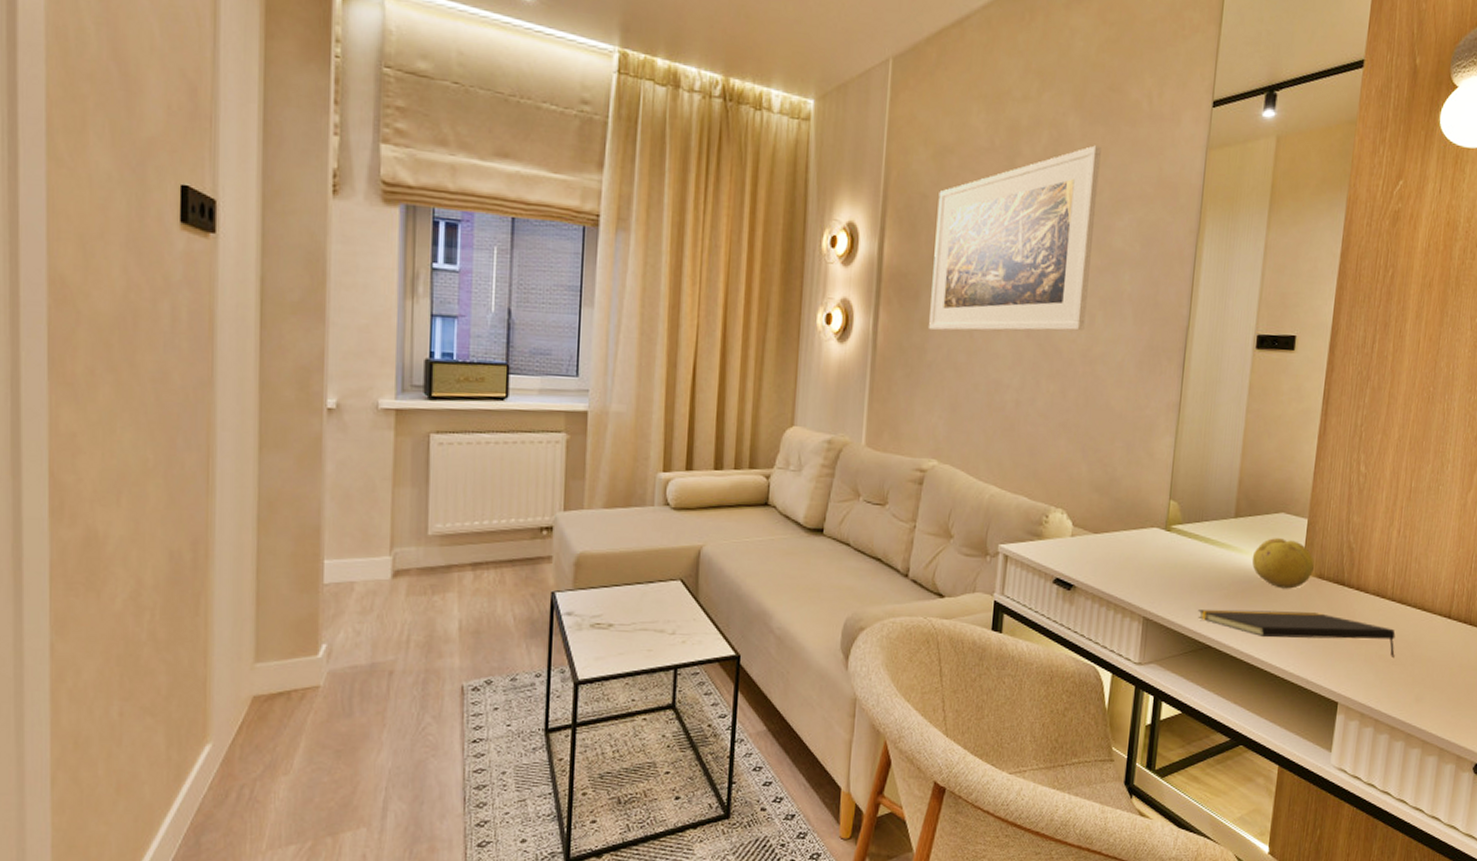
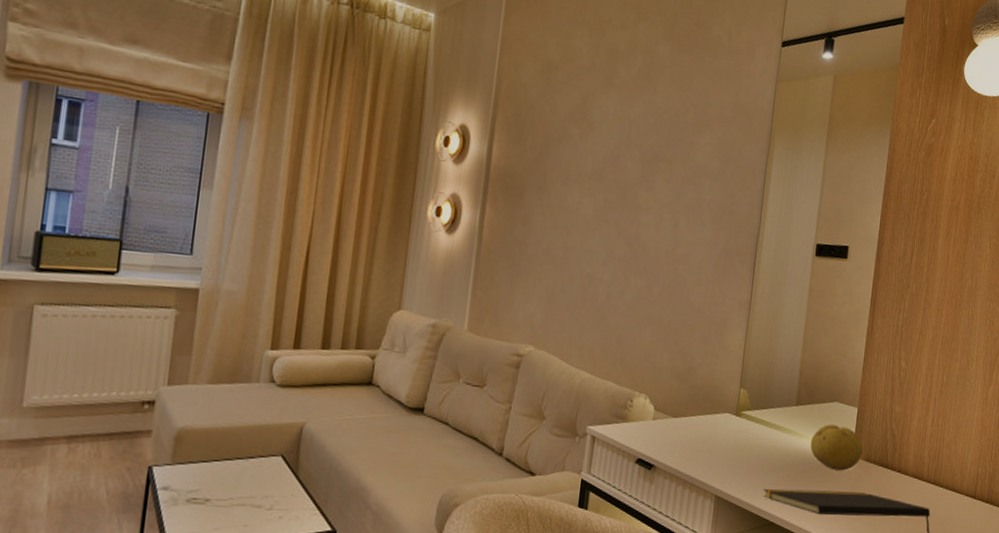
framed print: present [929,145,1101,331] -> none [531,72,688,234]

